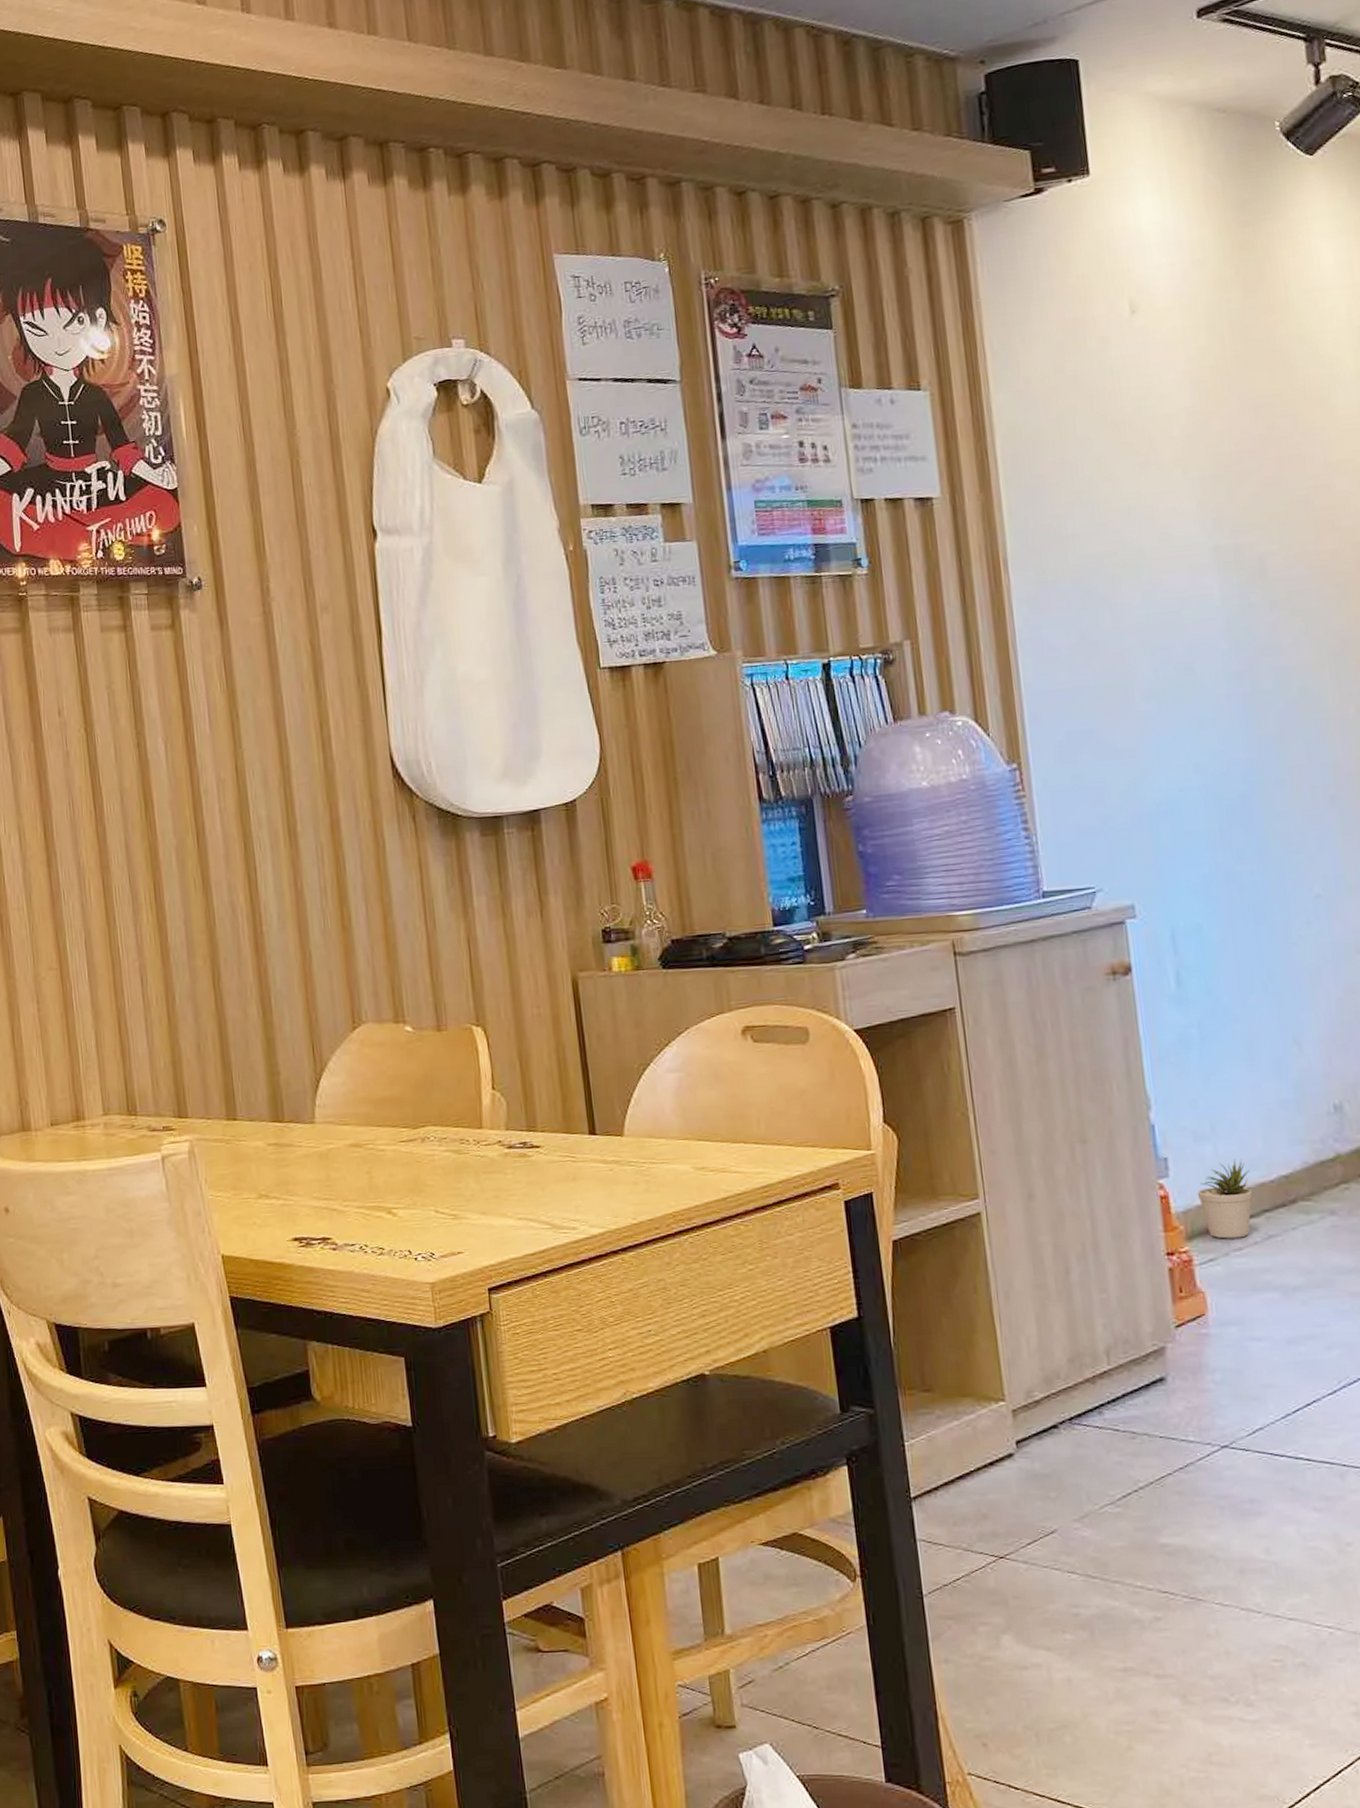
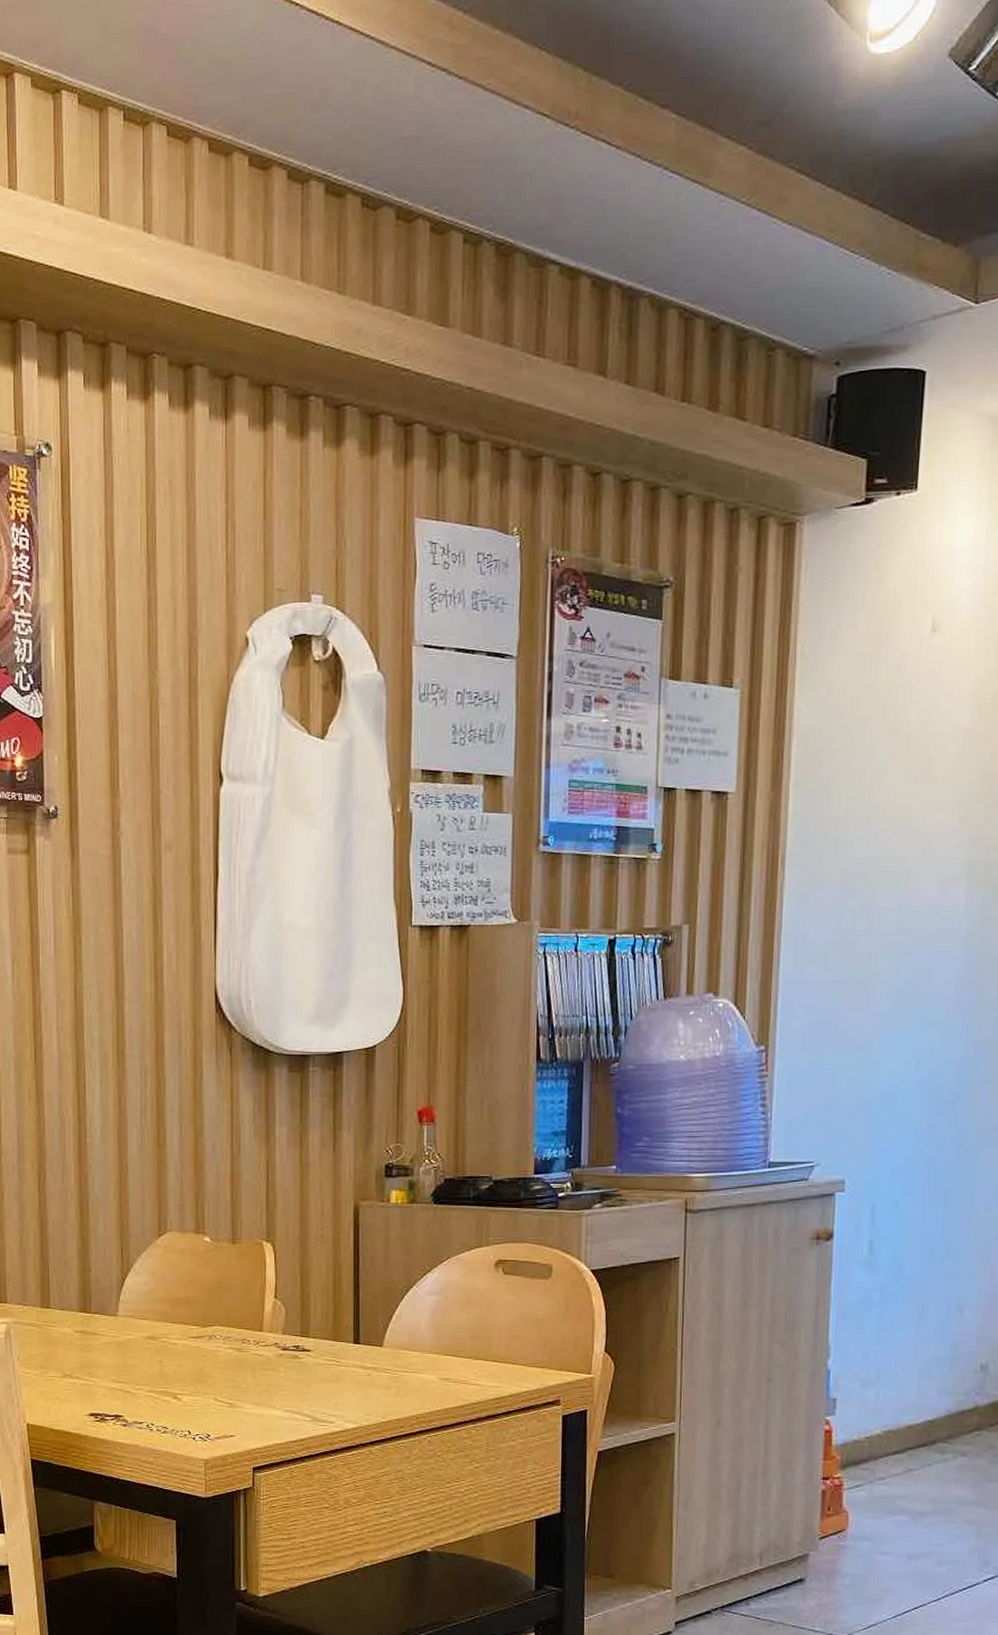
potted plant: present [1197,1158,1258,1239] -> none [855,1404,907,1470]

